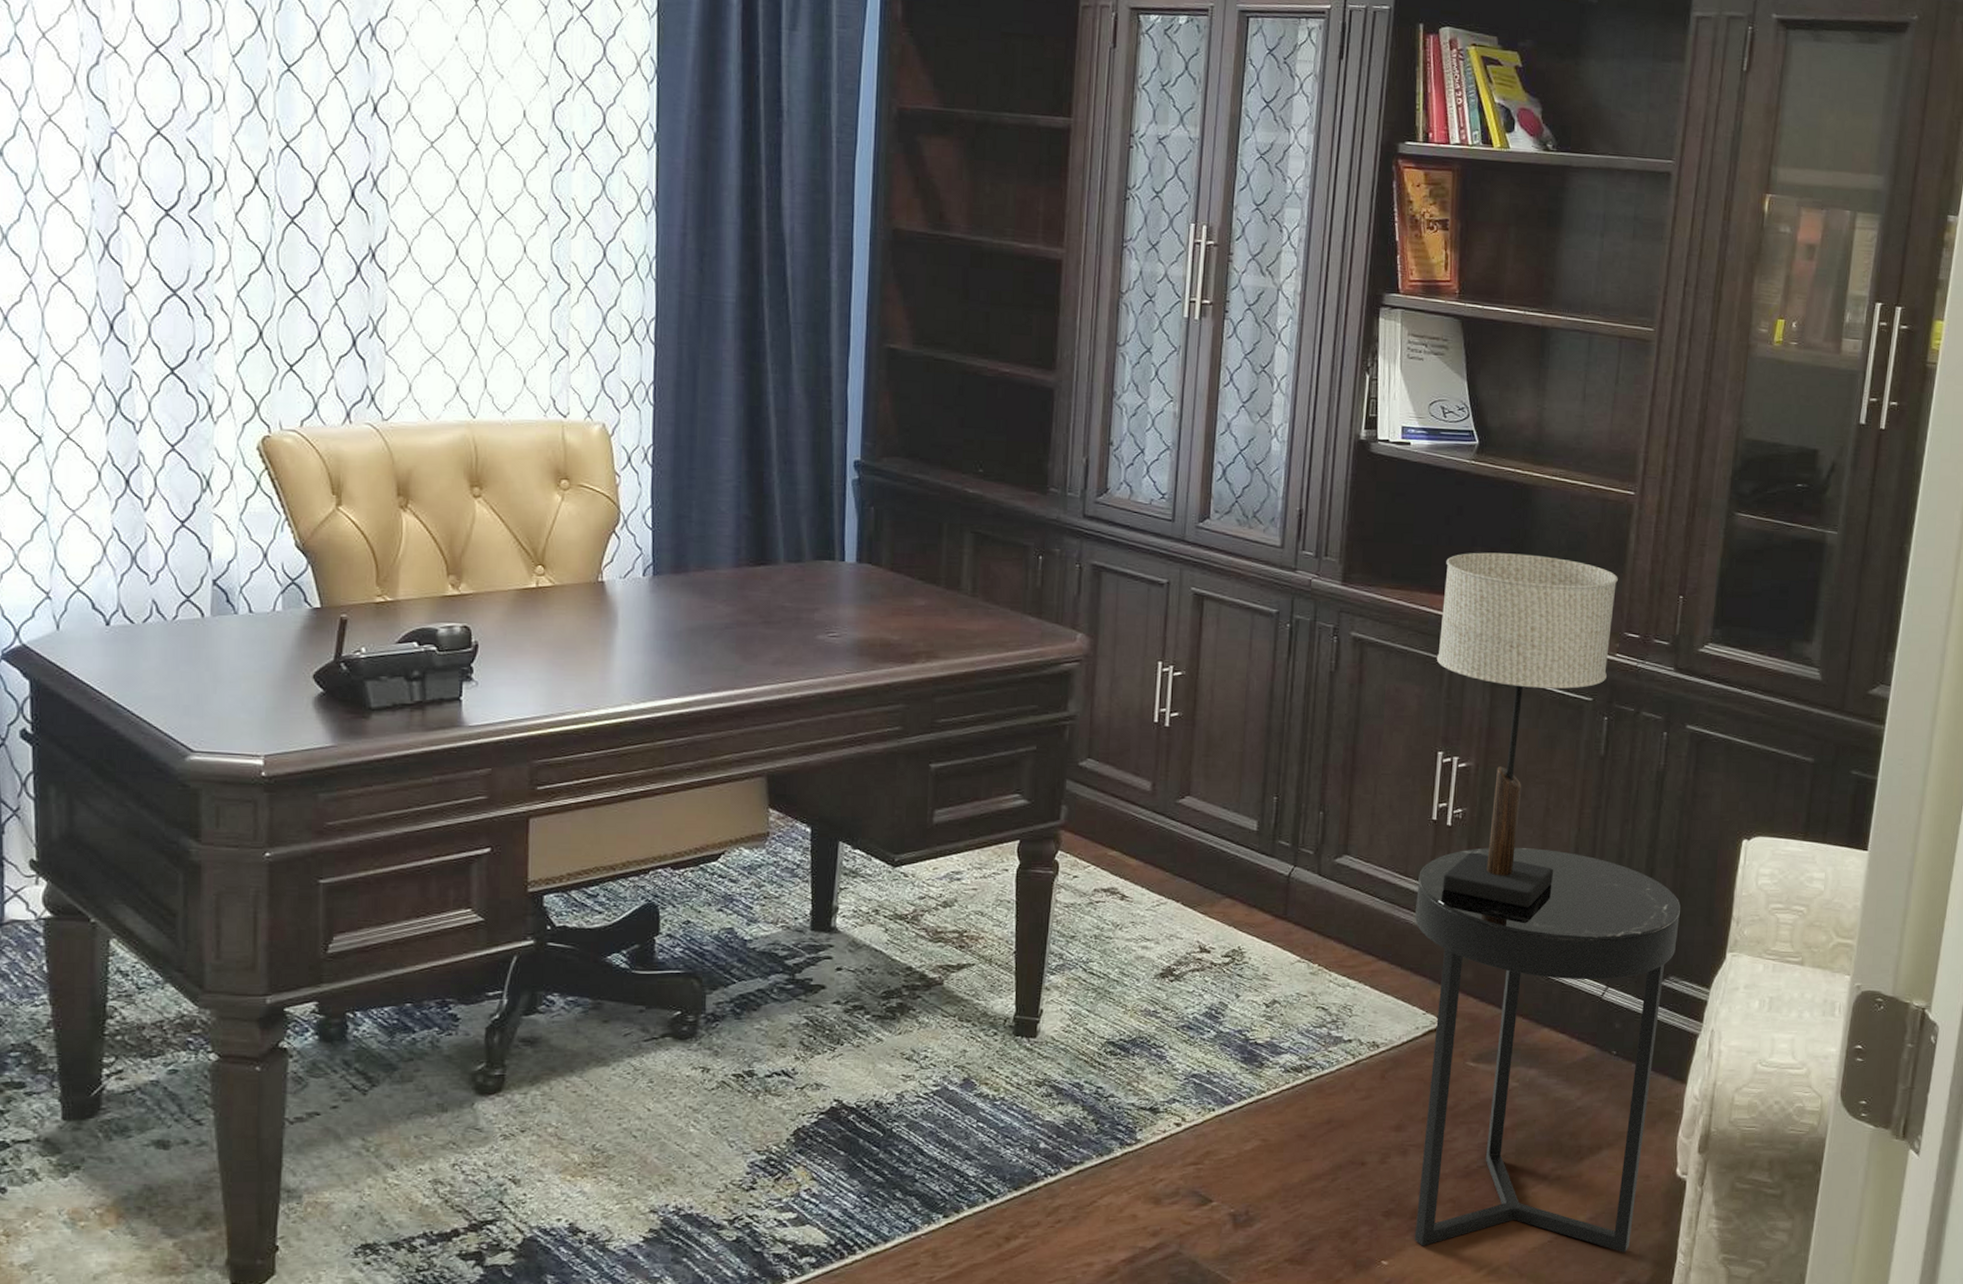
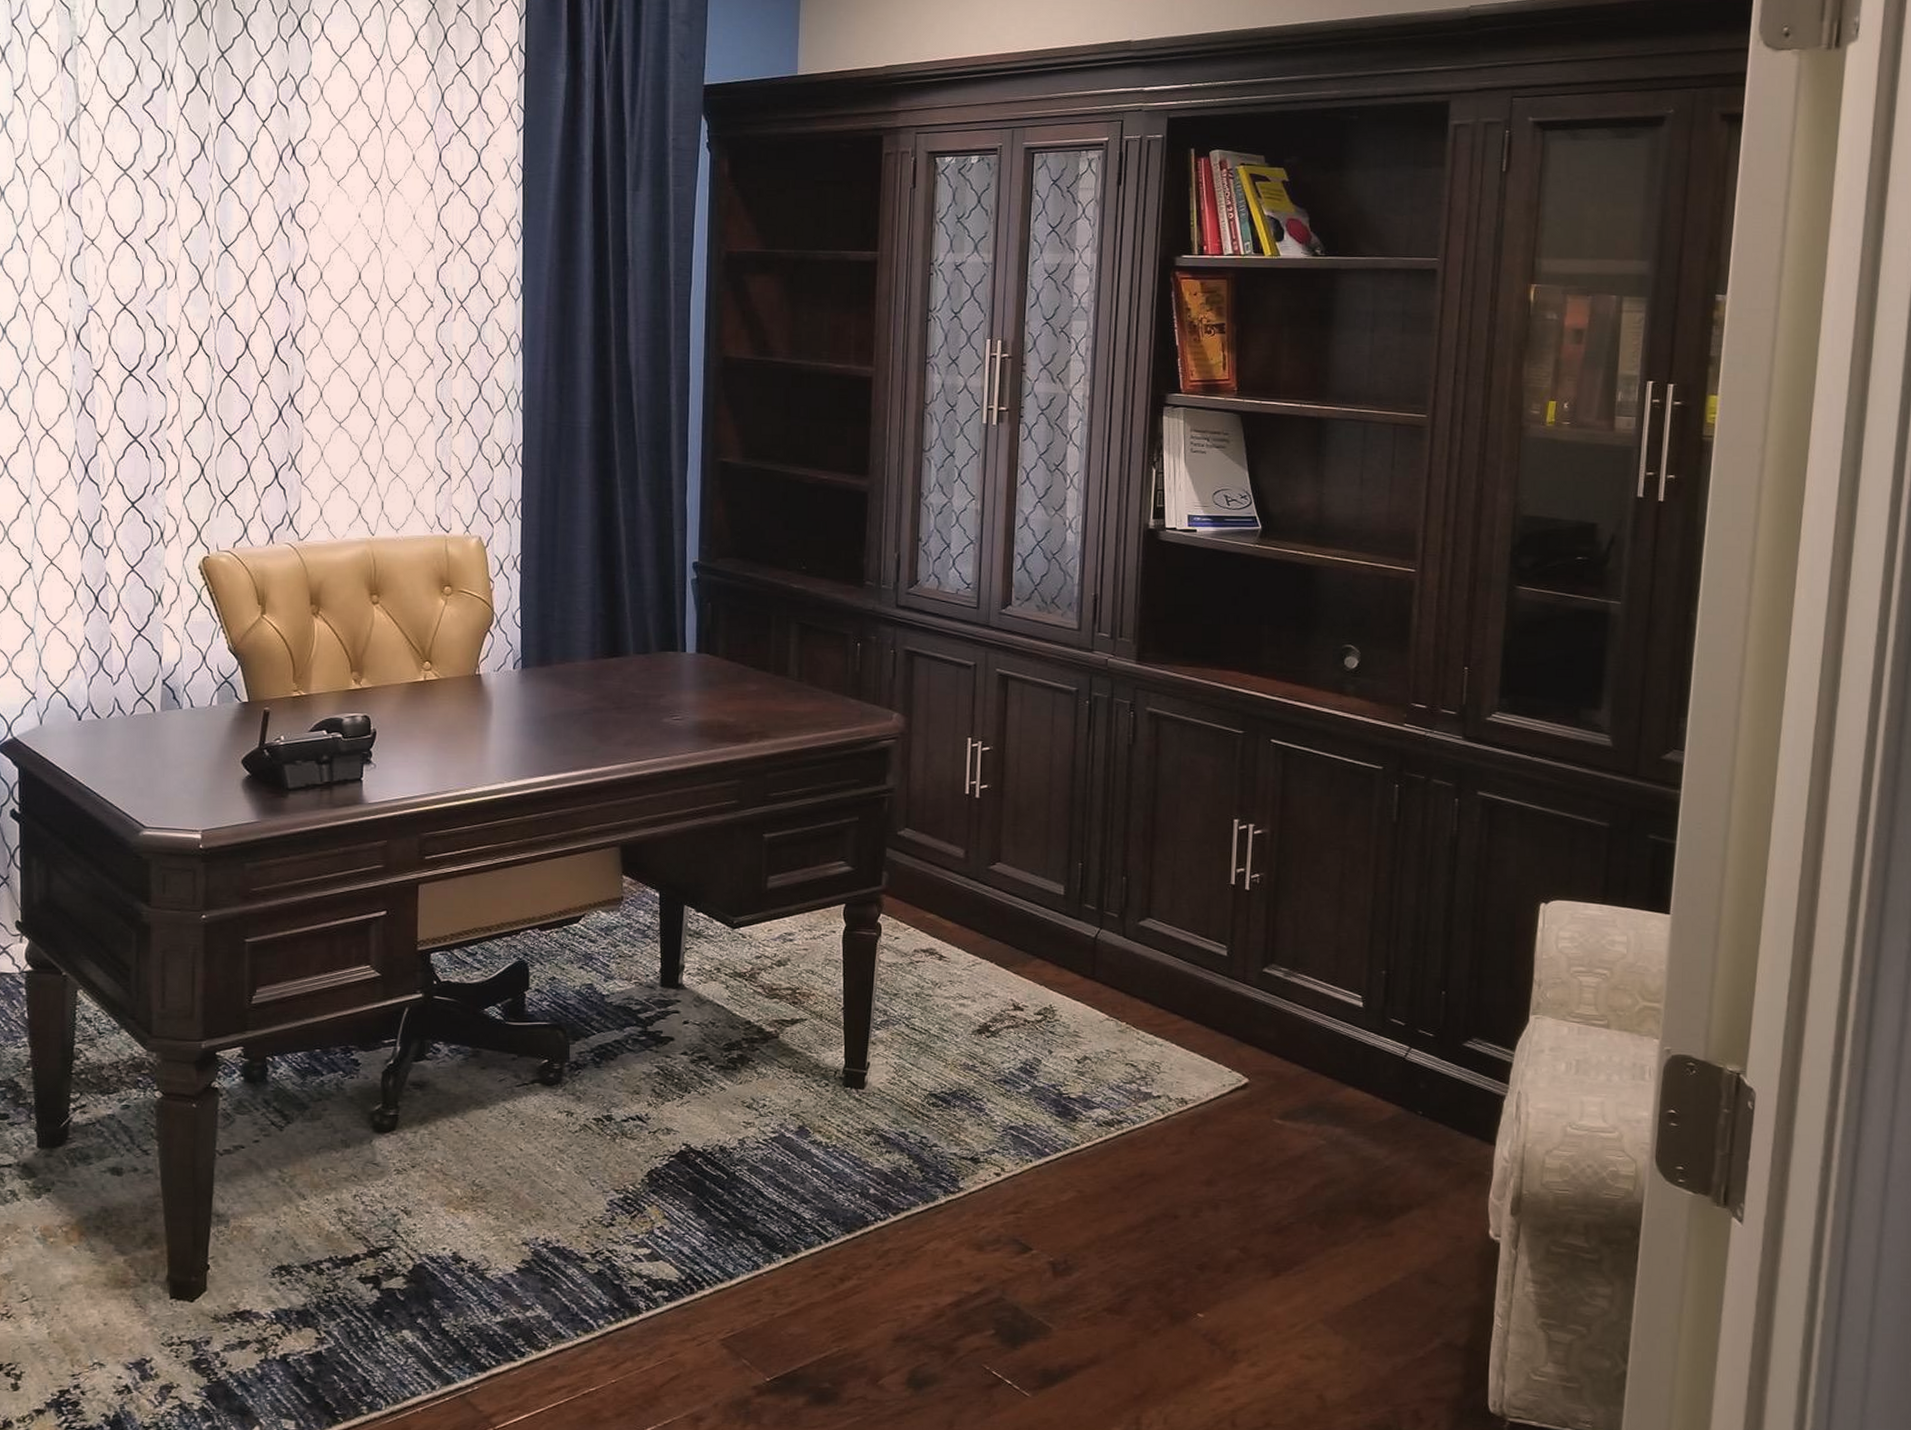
side table: present [1414,848,1680,1253] -> none [1218,911,1480,1313]
table lamp: present [1436,552,1618,908] -> none [1229,630,1403,970]

